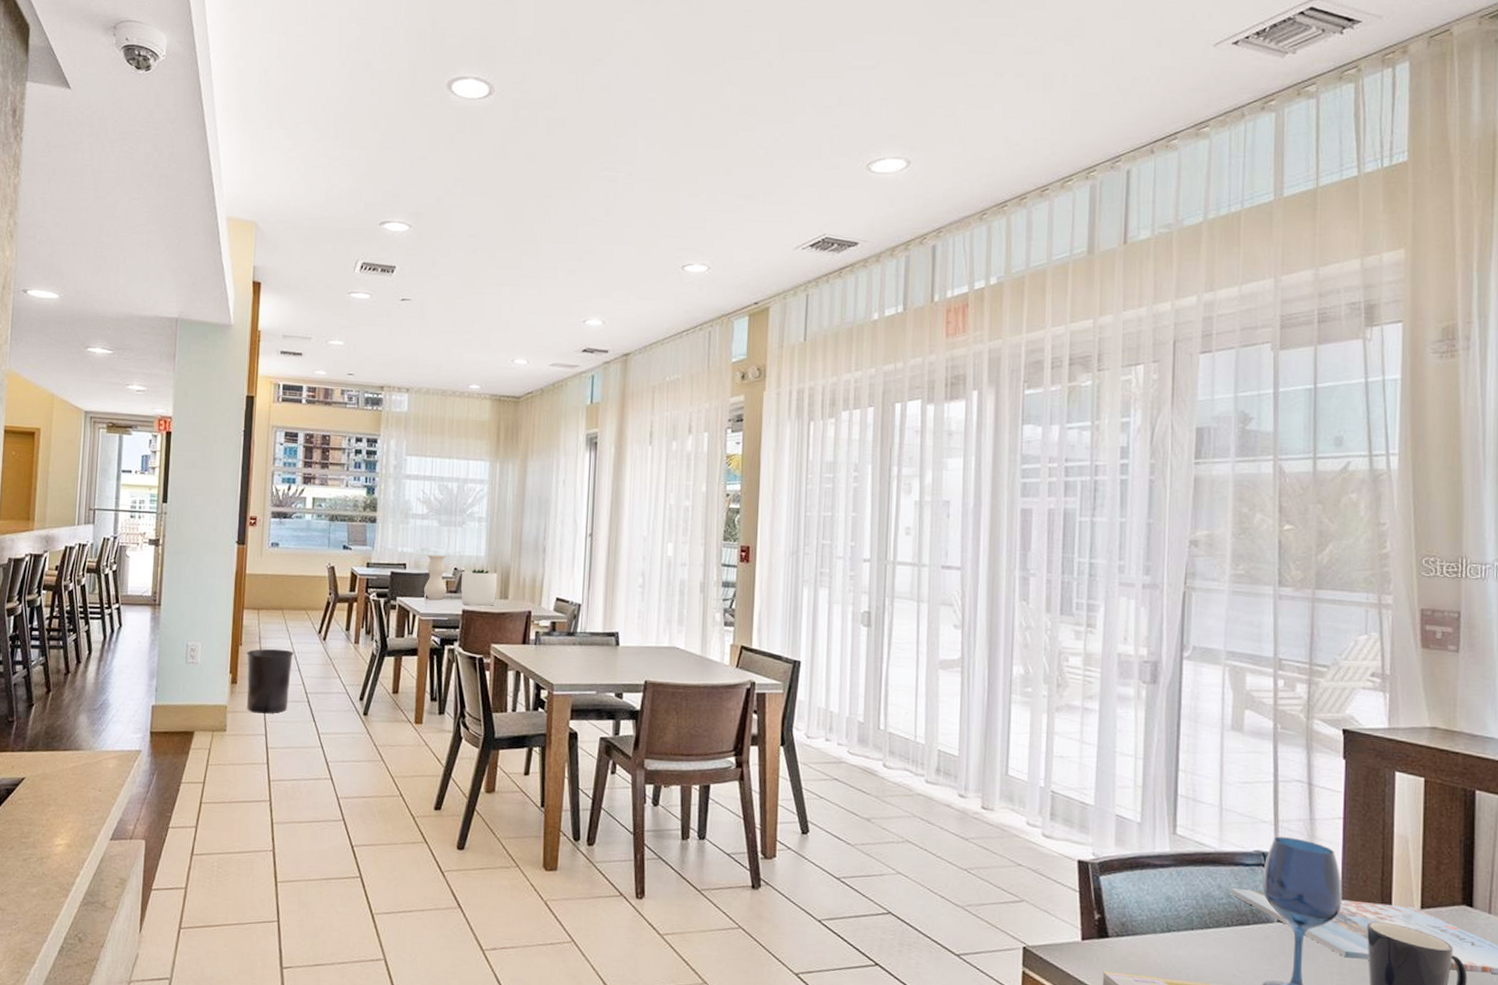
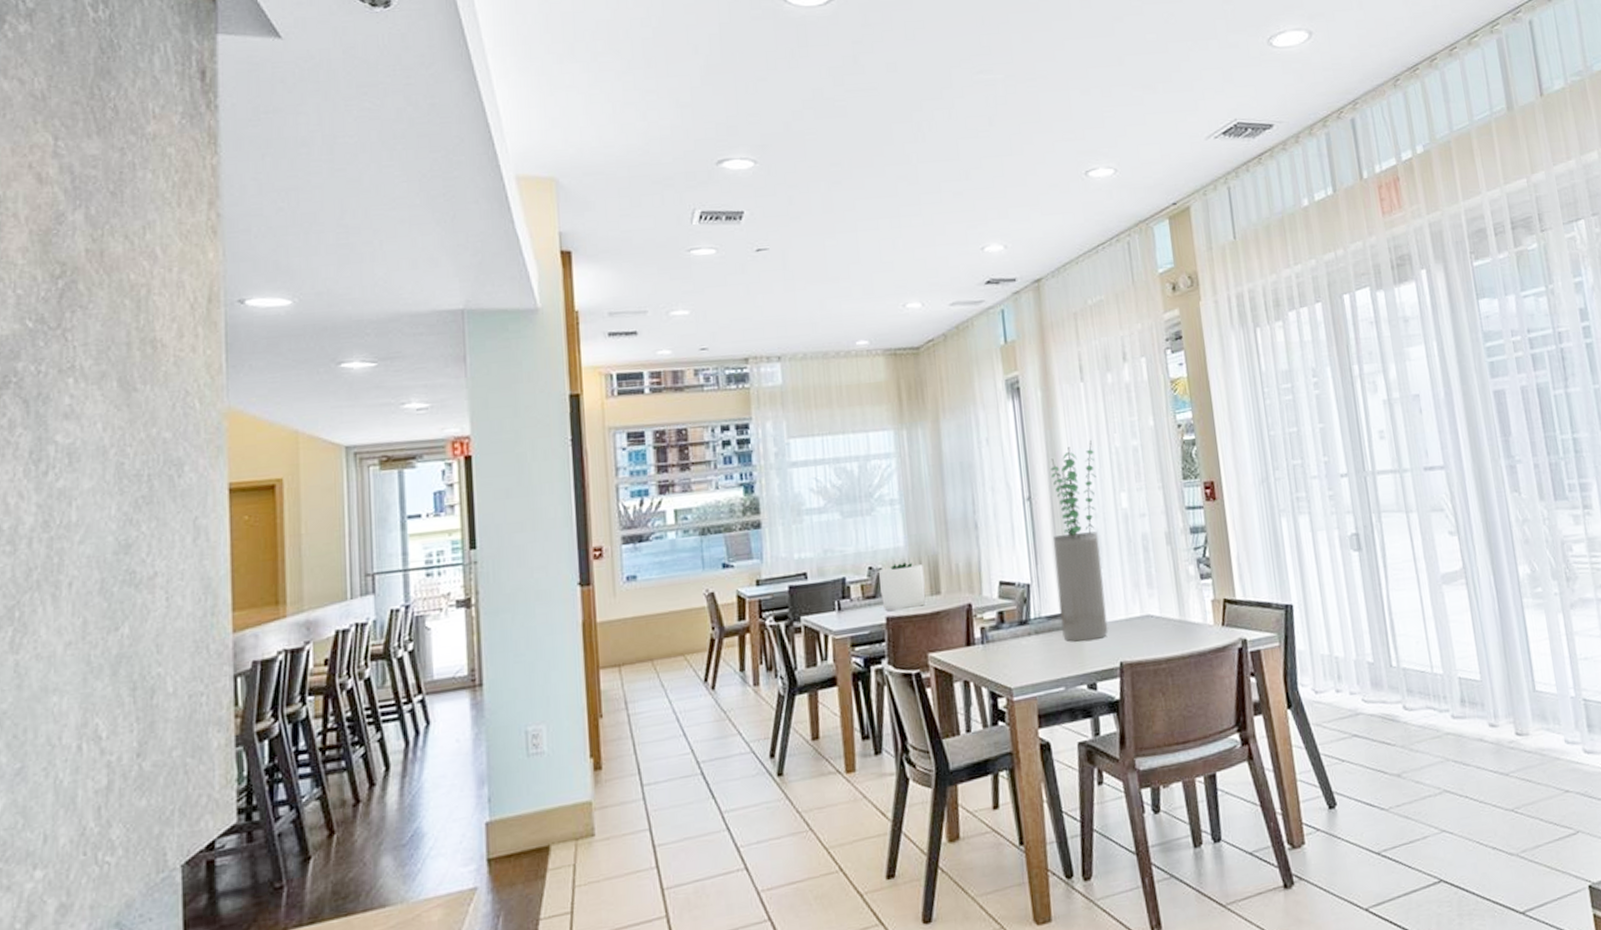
waste bin: present [247,648,294,714] -> none [611,711,676,803]
vase: present [424,555,447,601] -> none [832,554,863,613]
vase: none [601,494,651,659] -> present [1050,439,1108,642]

